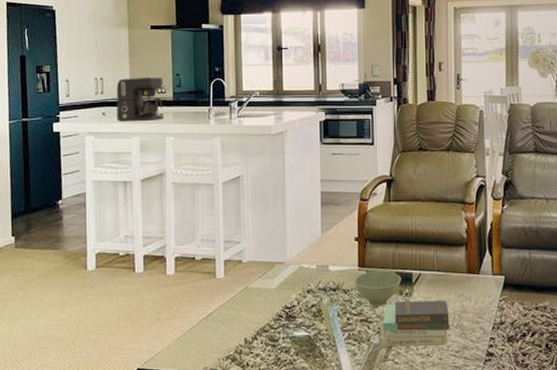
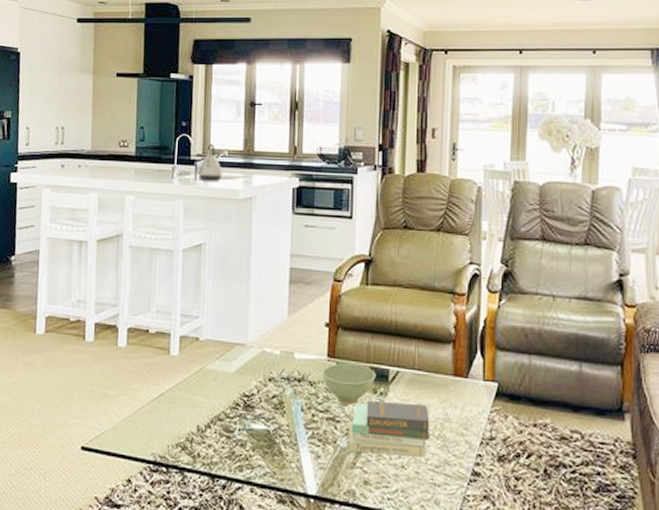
coffee maker: present [117,76,164,122] -> none [76,128,127,177]
kettle: none [234,85,255,119] -> present [199,143,222,181]

